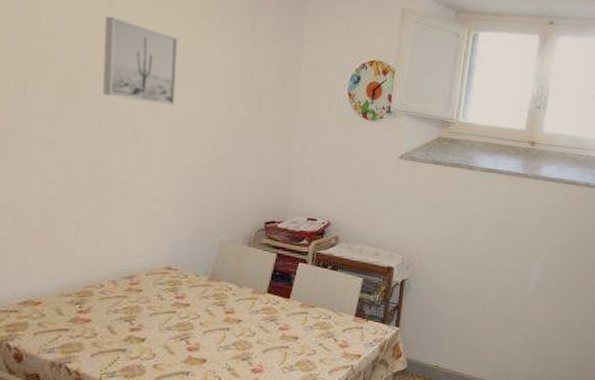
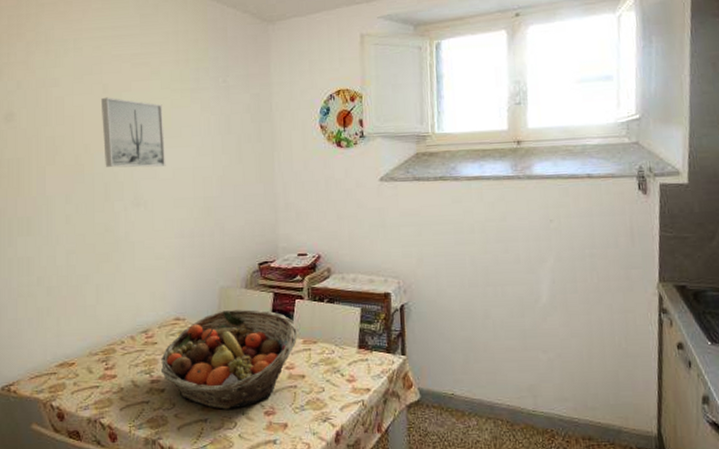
fruit basket: none [143,265,297,364] -> present [160,309,298,410]

